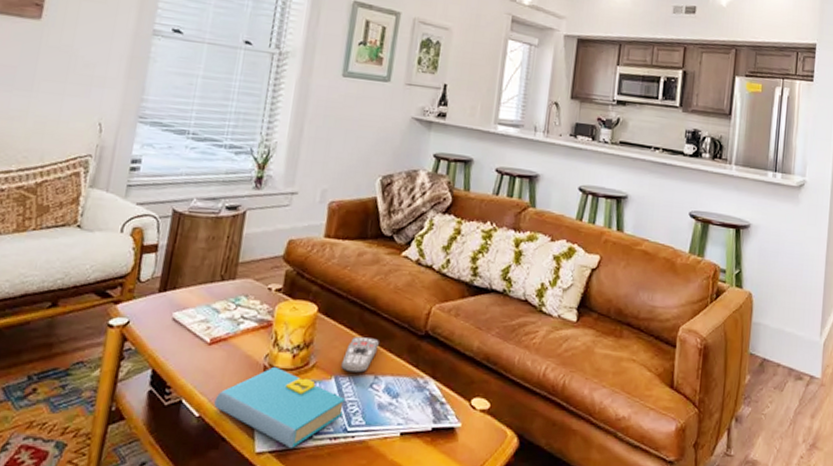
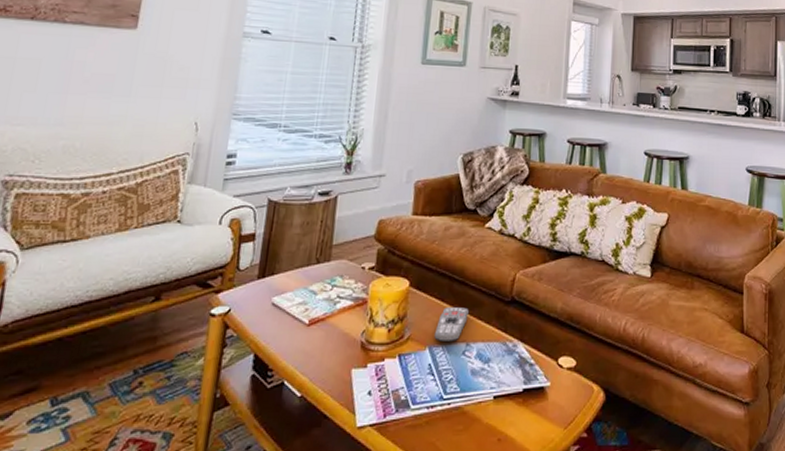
book: present [214,366,346,448] -> none [315,342,440,420]

